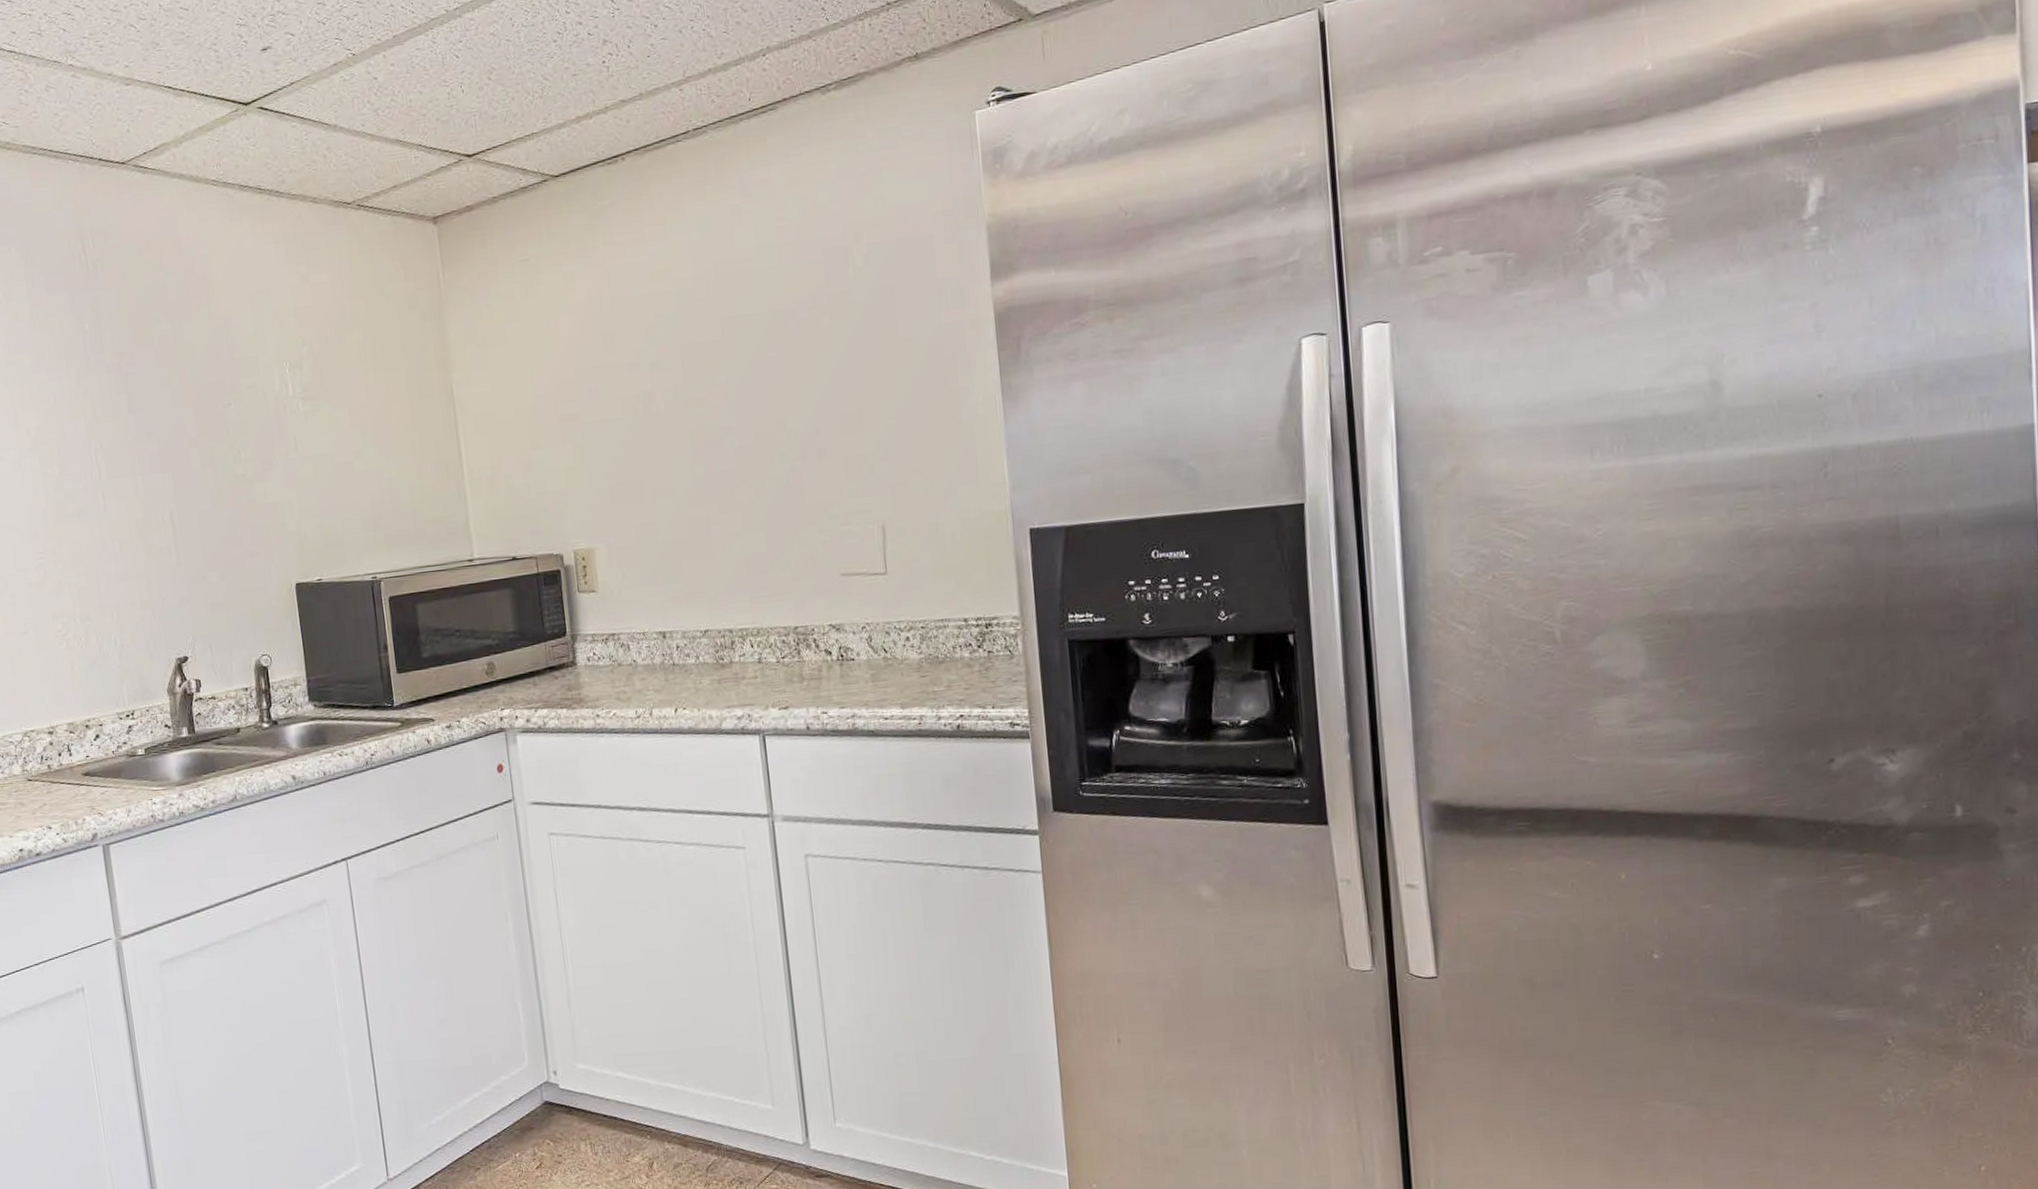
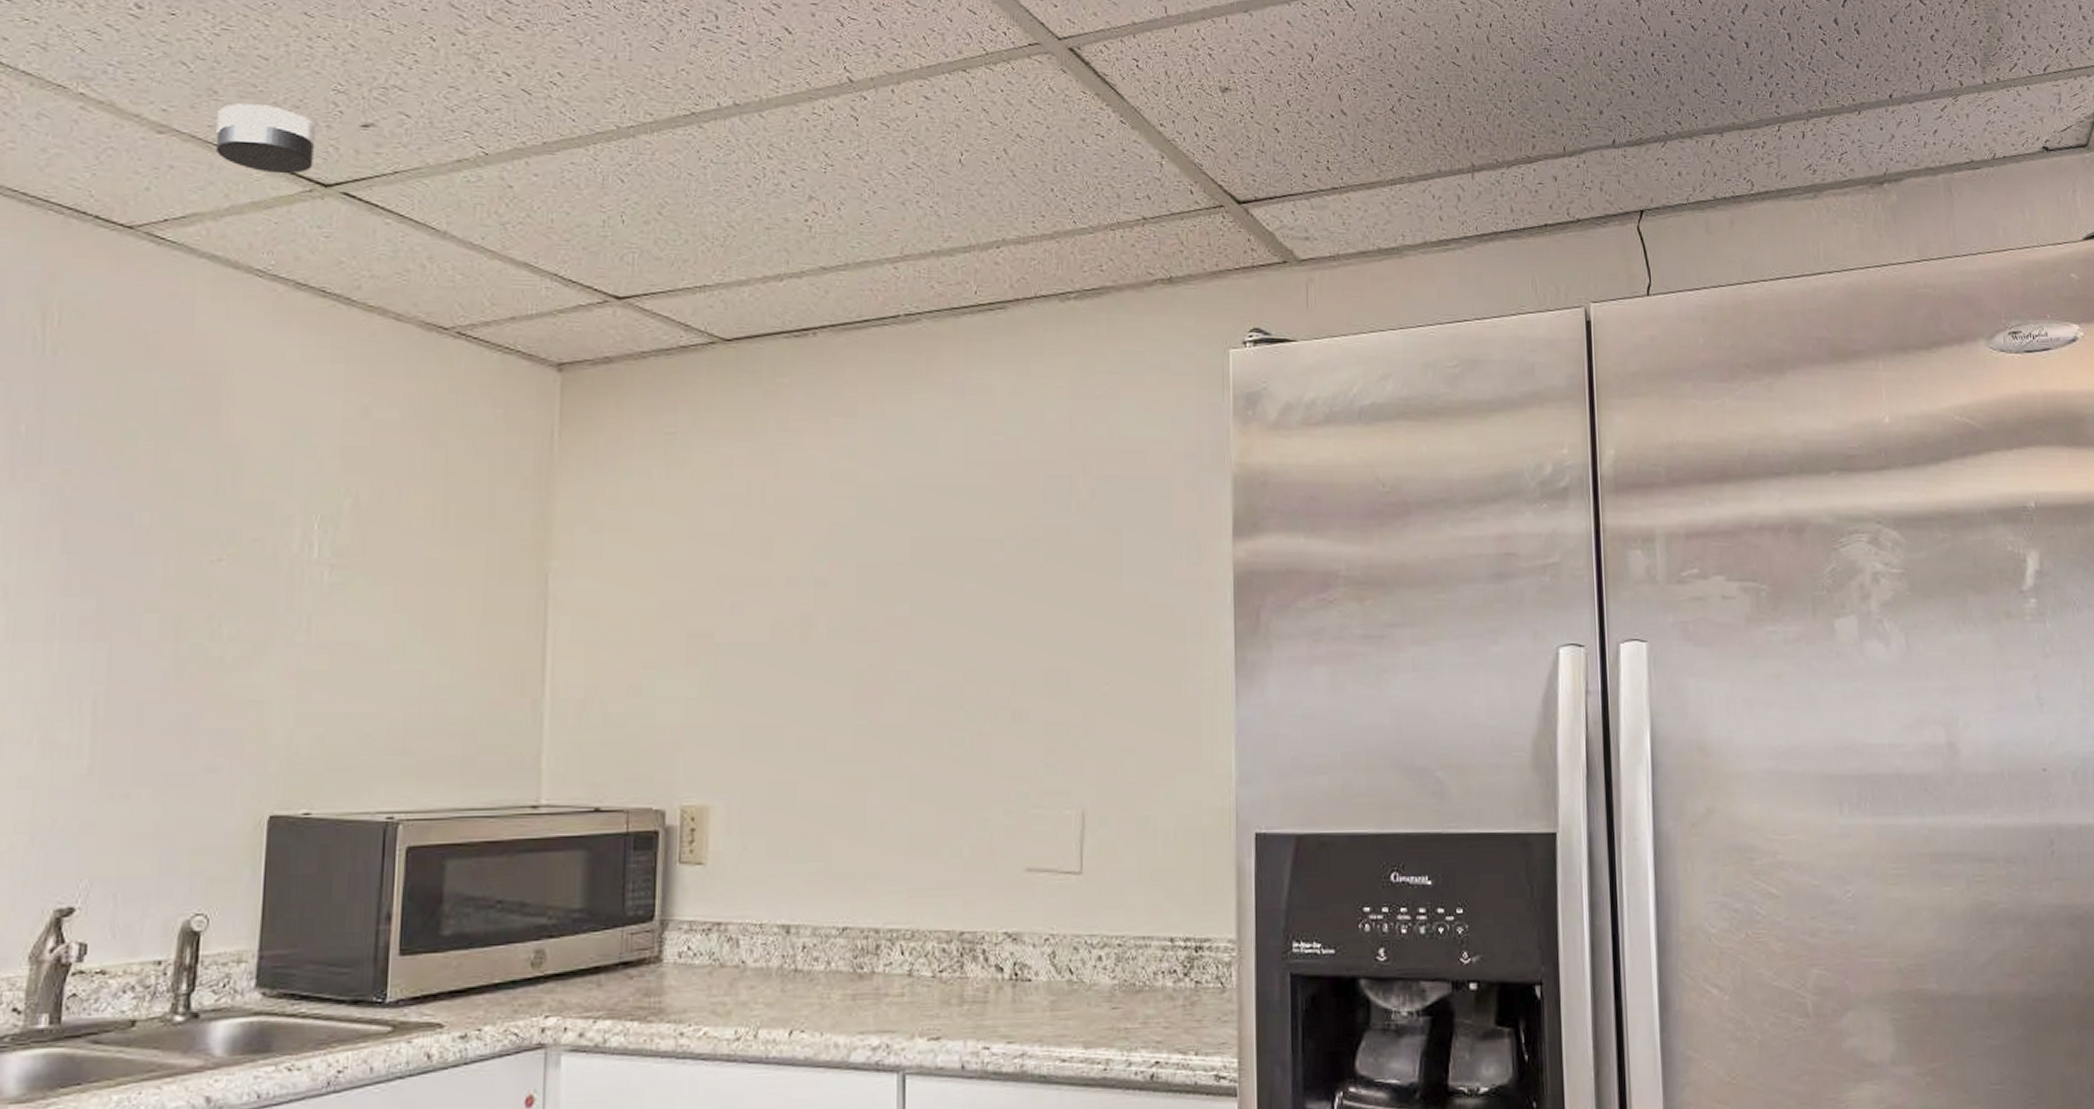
smoke detector: none [162,47,234,102] -> present [215,103,315,174]

